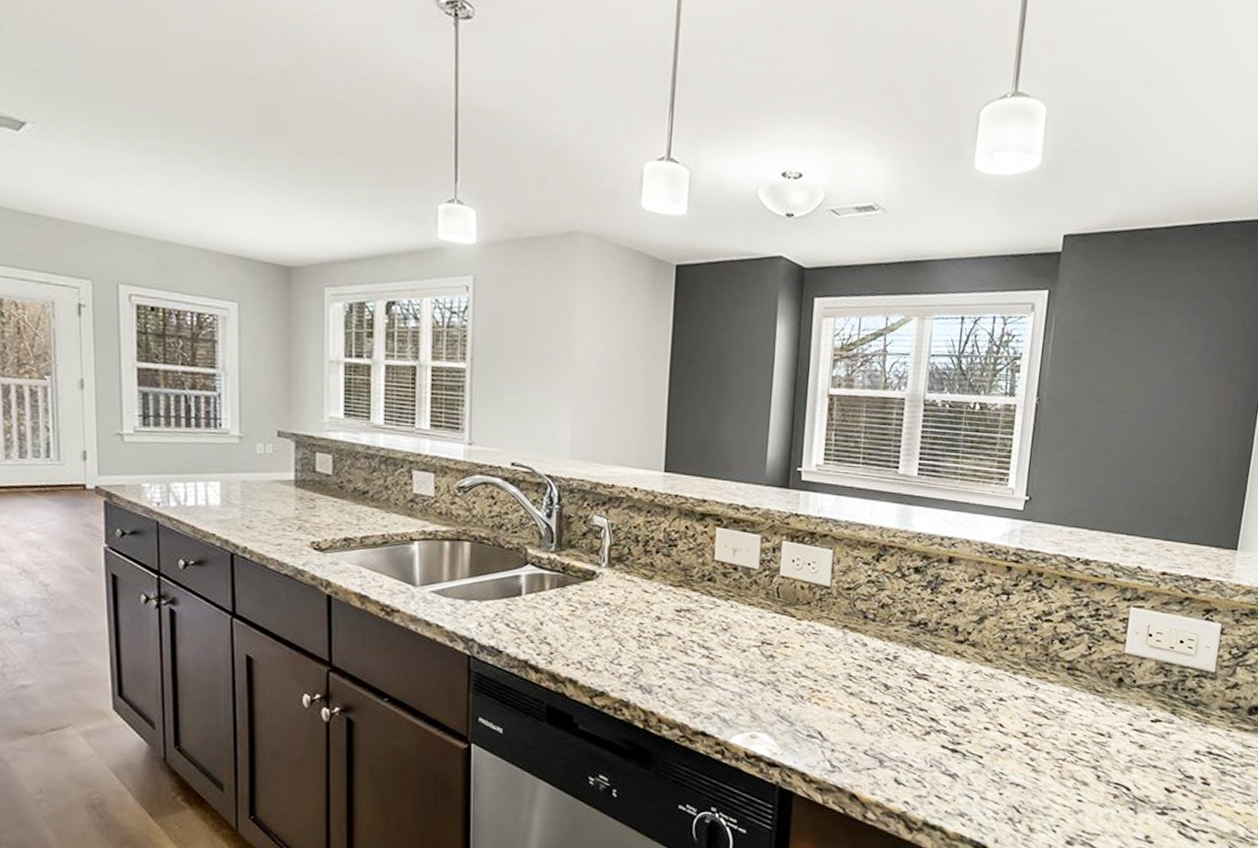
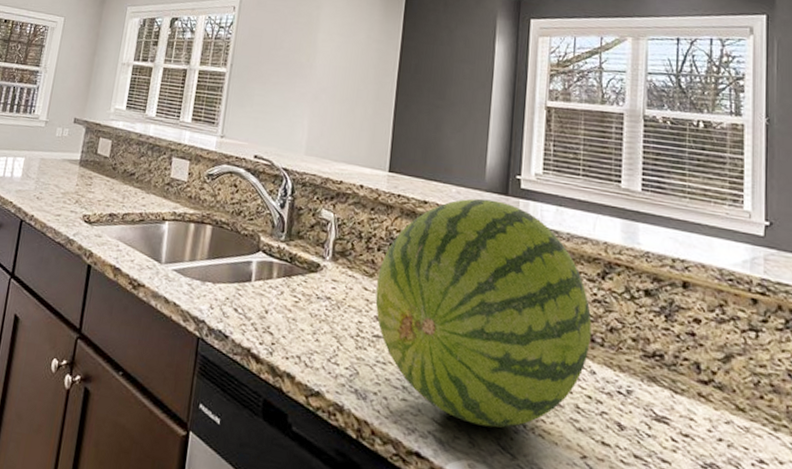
fruit: none [656,493,866,702] -> present [375,198,592,428]

